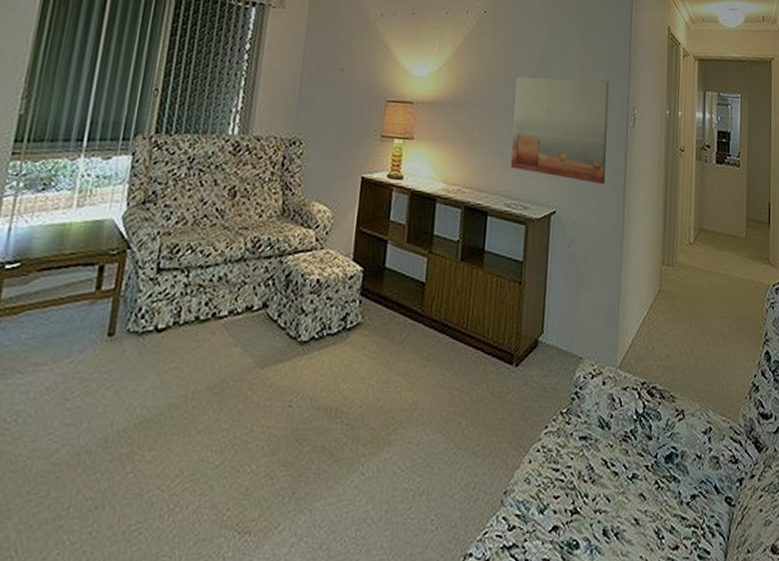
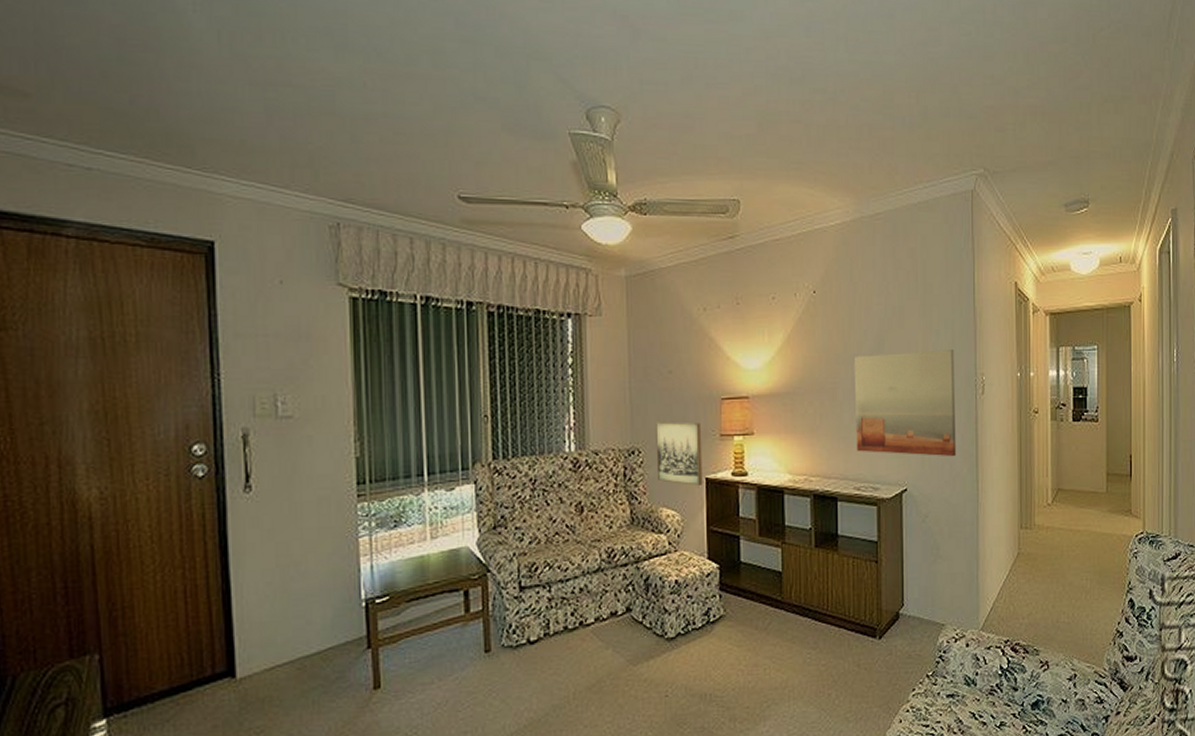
wall art: none [313,116,364,184] -> present [656,422,703,486]

